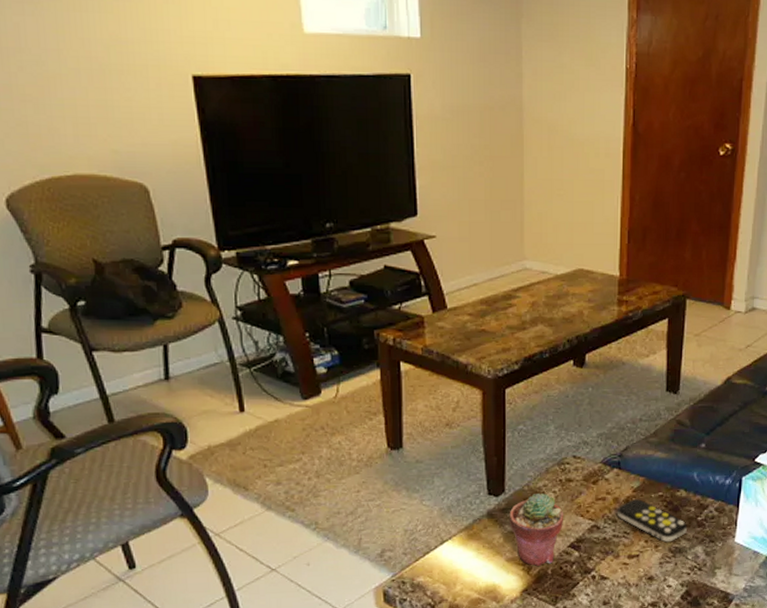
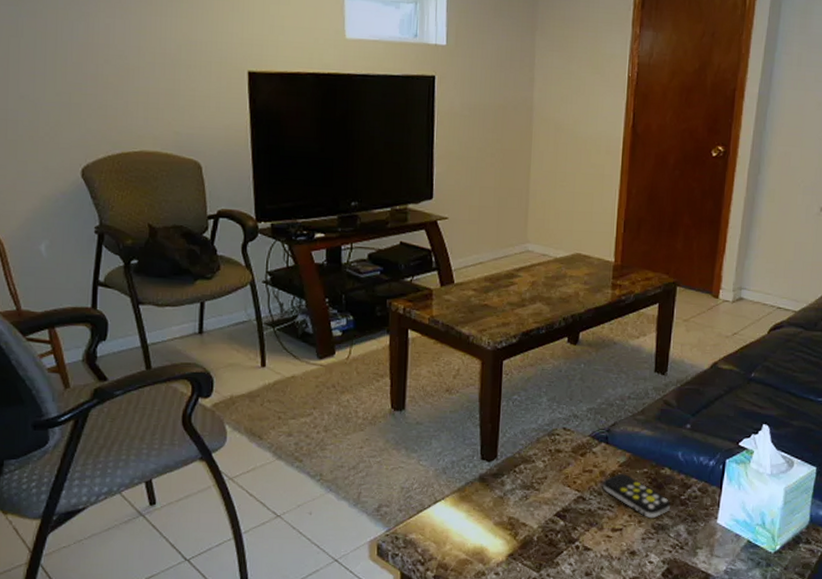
potted succulent: present [509,493,564,567] -> none [499,462,552,533]

